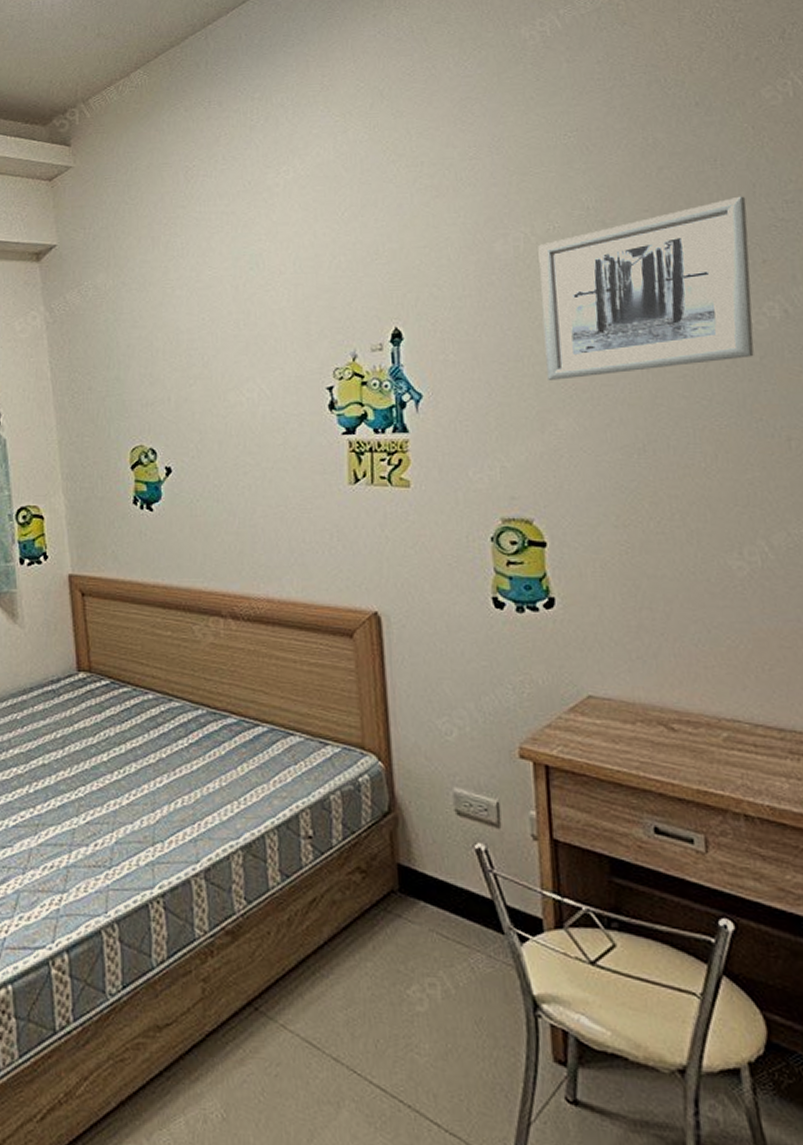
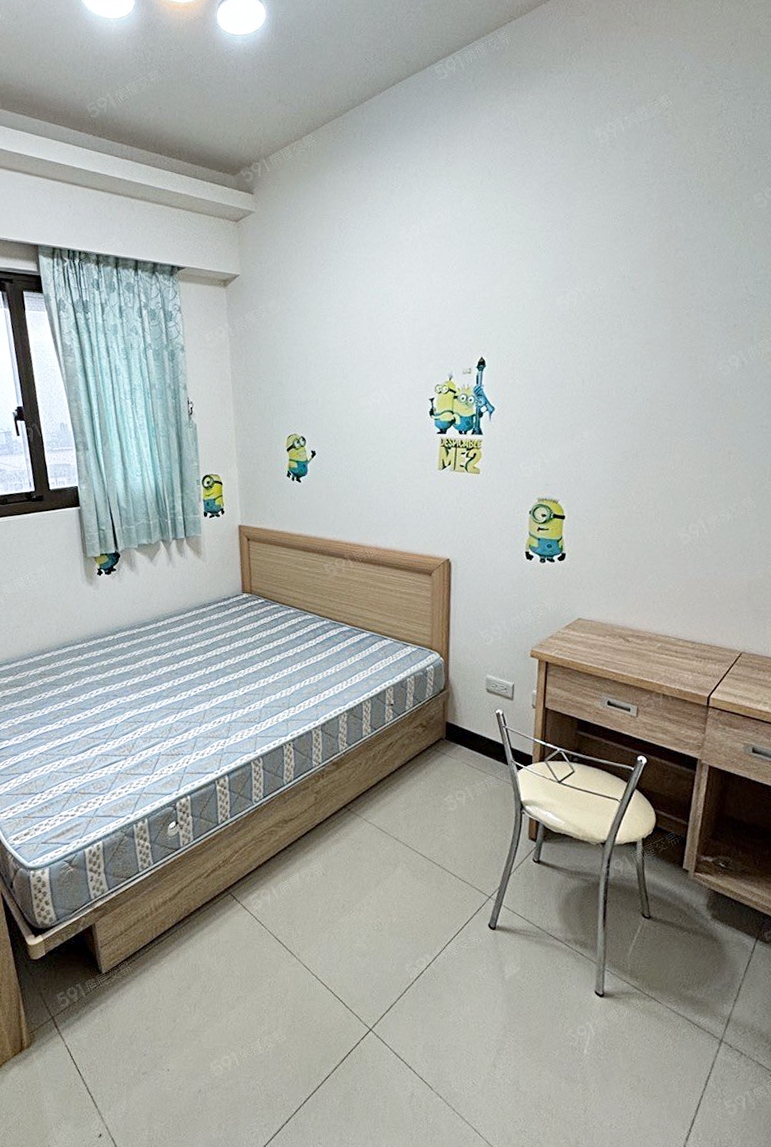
wall art: present [538,196,754,380] -> none [580,276,730,403]

